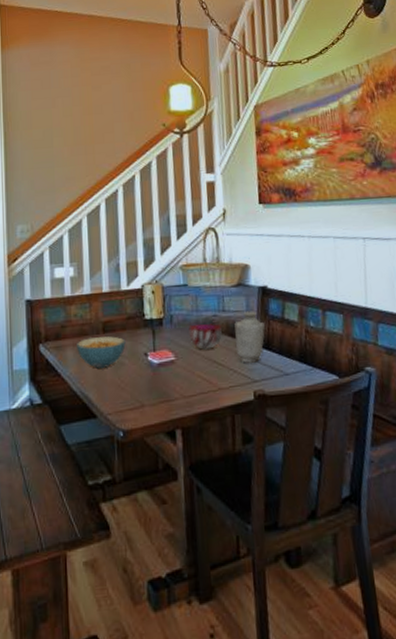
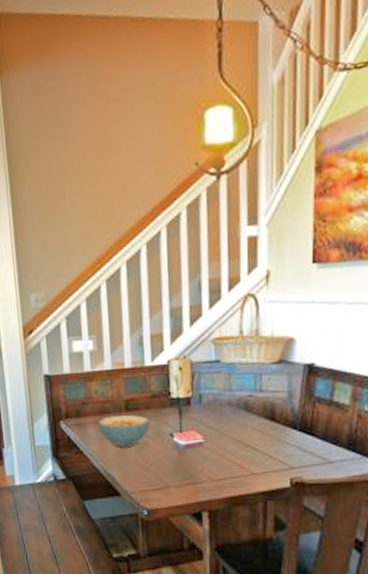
decorative bowl: present [189,323,222,350] -> none [220,405,257,432]
vase: present [234,311,266,364] -> none [272,391,310,450]

